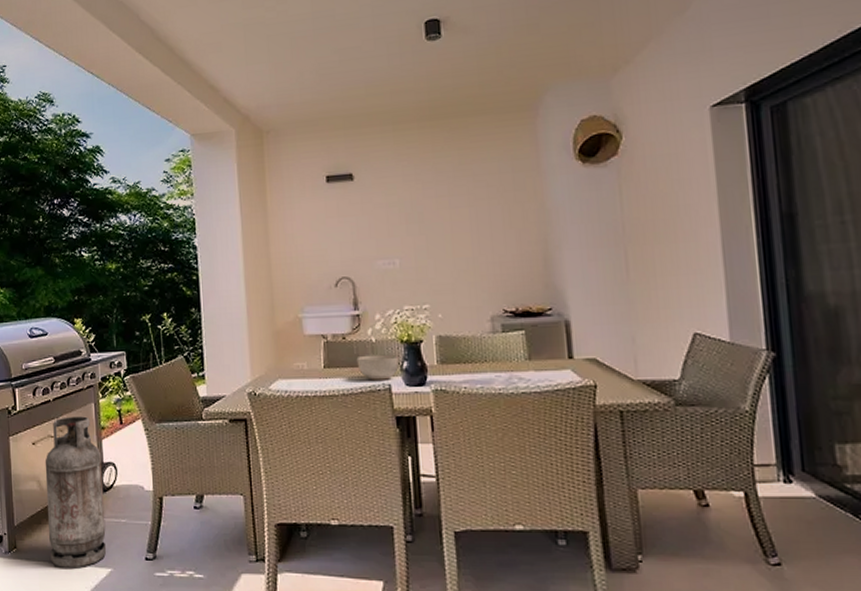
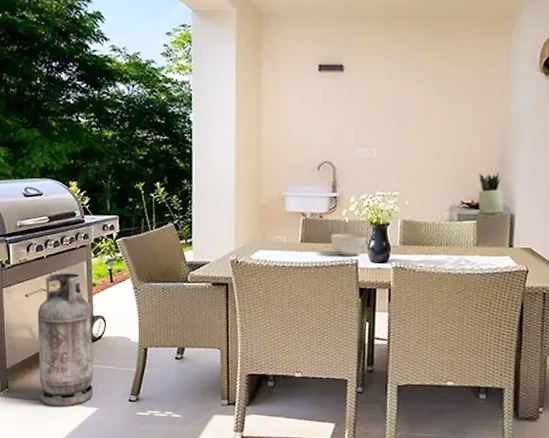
planter: none [520,274,559,324] -> present [477,172,507,215]

